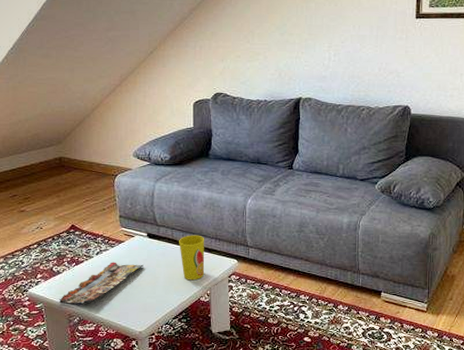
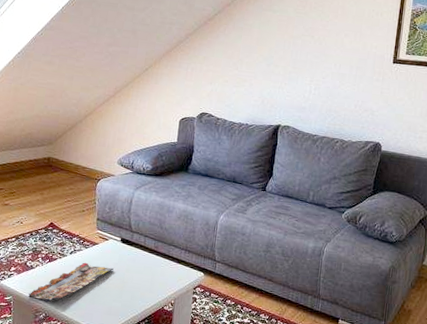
cup: present [179,235,205,281] -> none [150,244,176,289]

